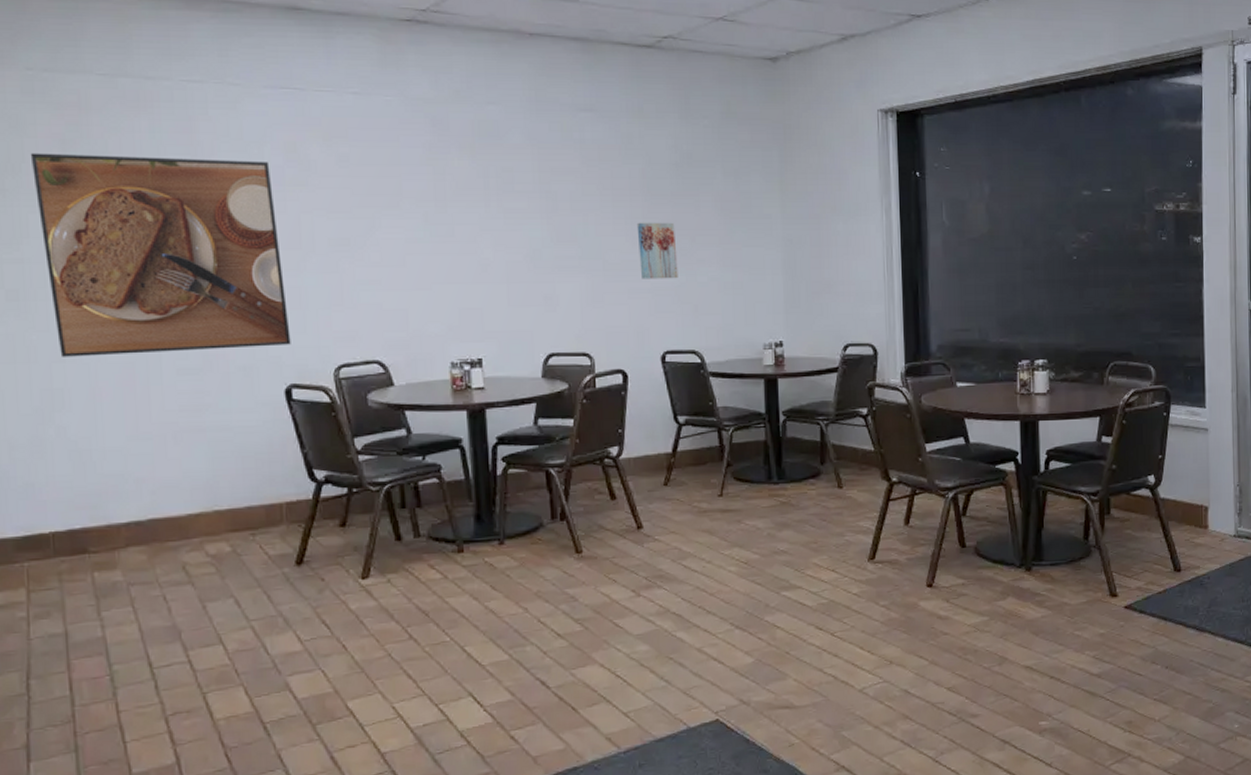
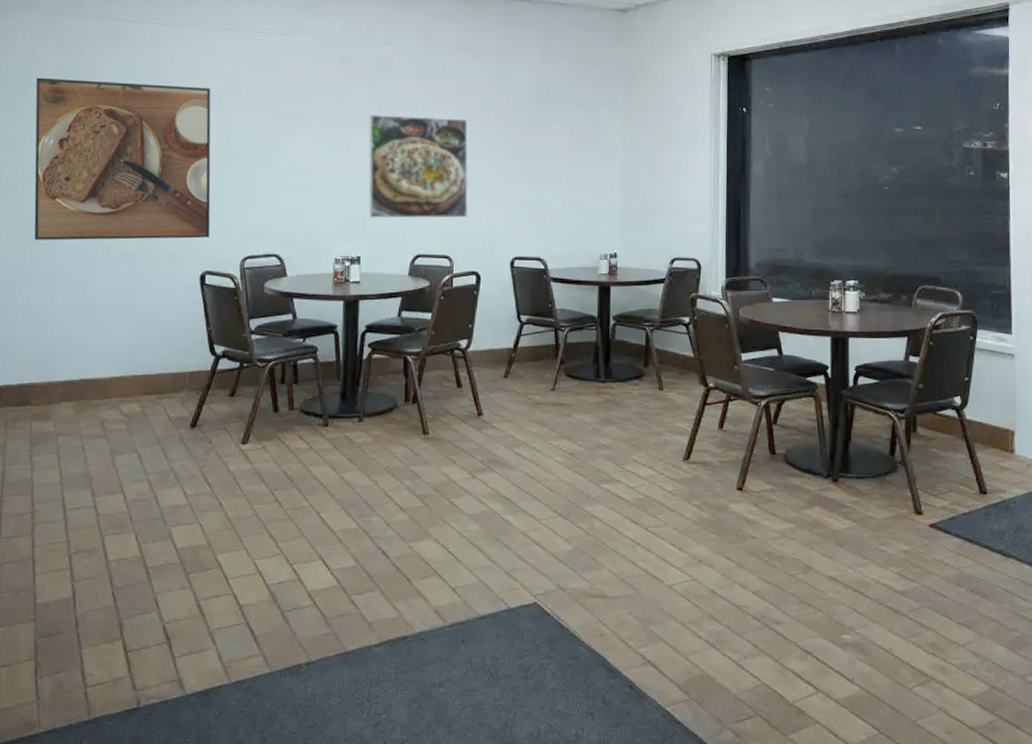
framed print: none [476,190,606,315] -> present [368,115,469,219]
wall art: present [636,222,678,279] -> none [498,145,531,195]

